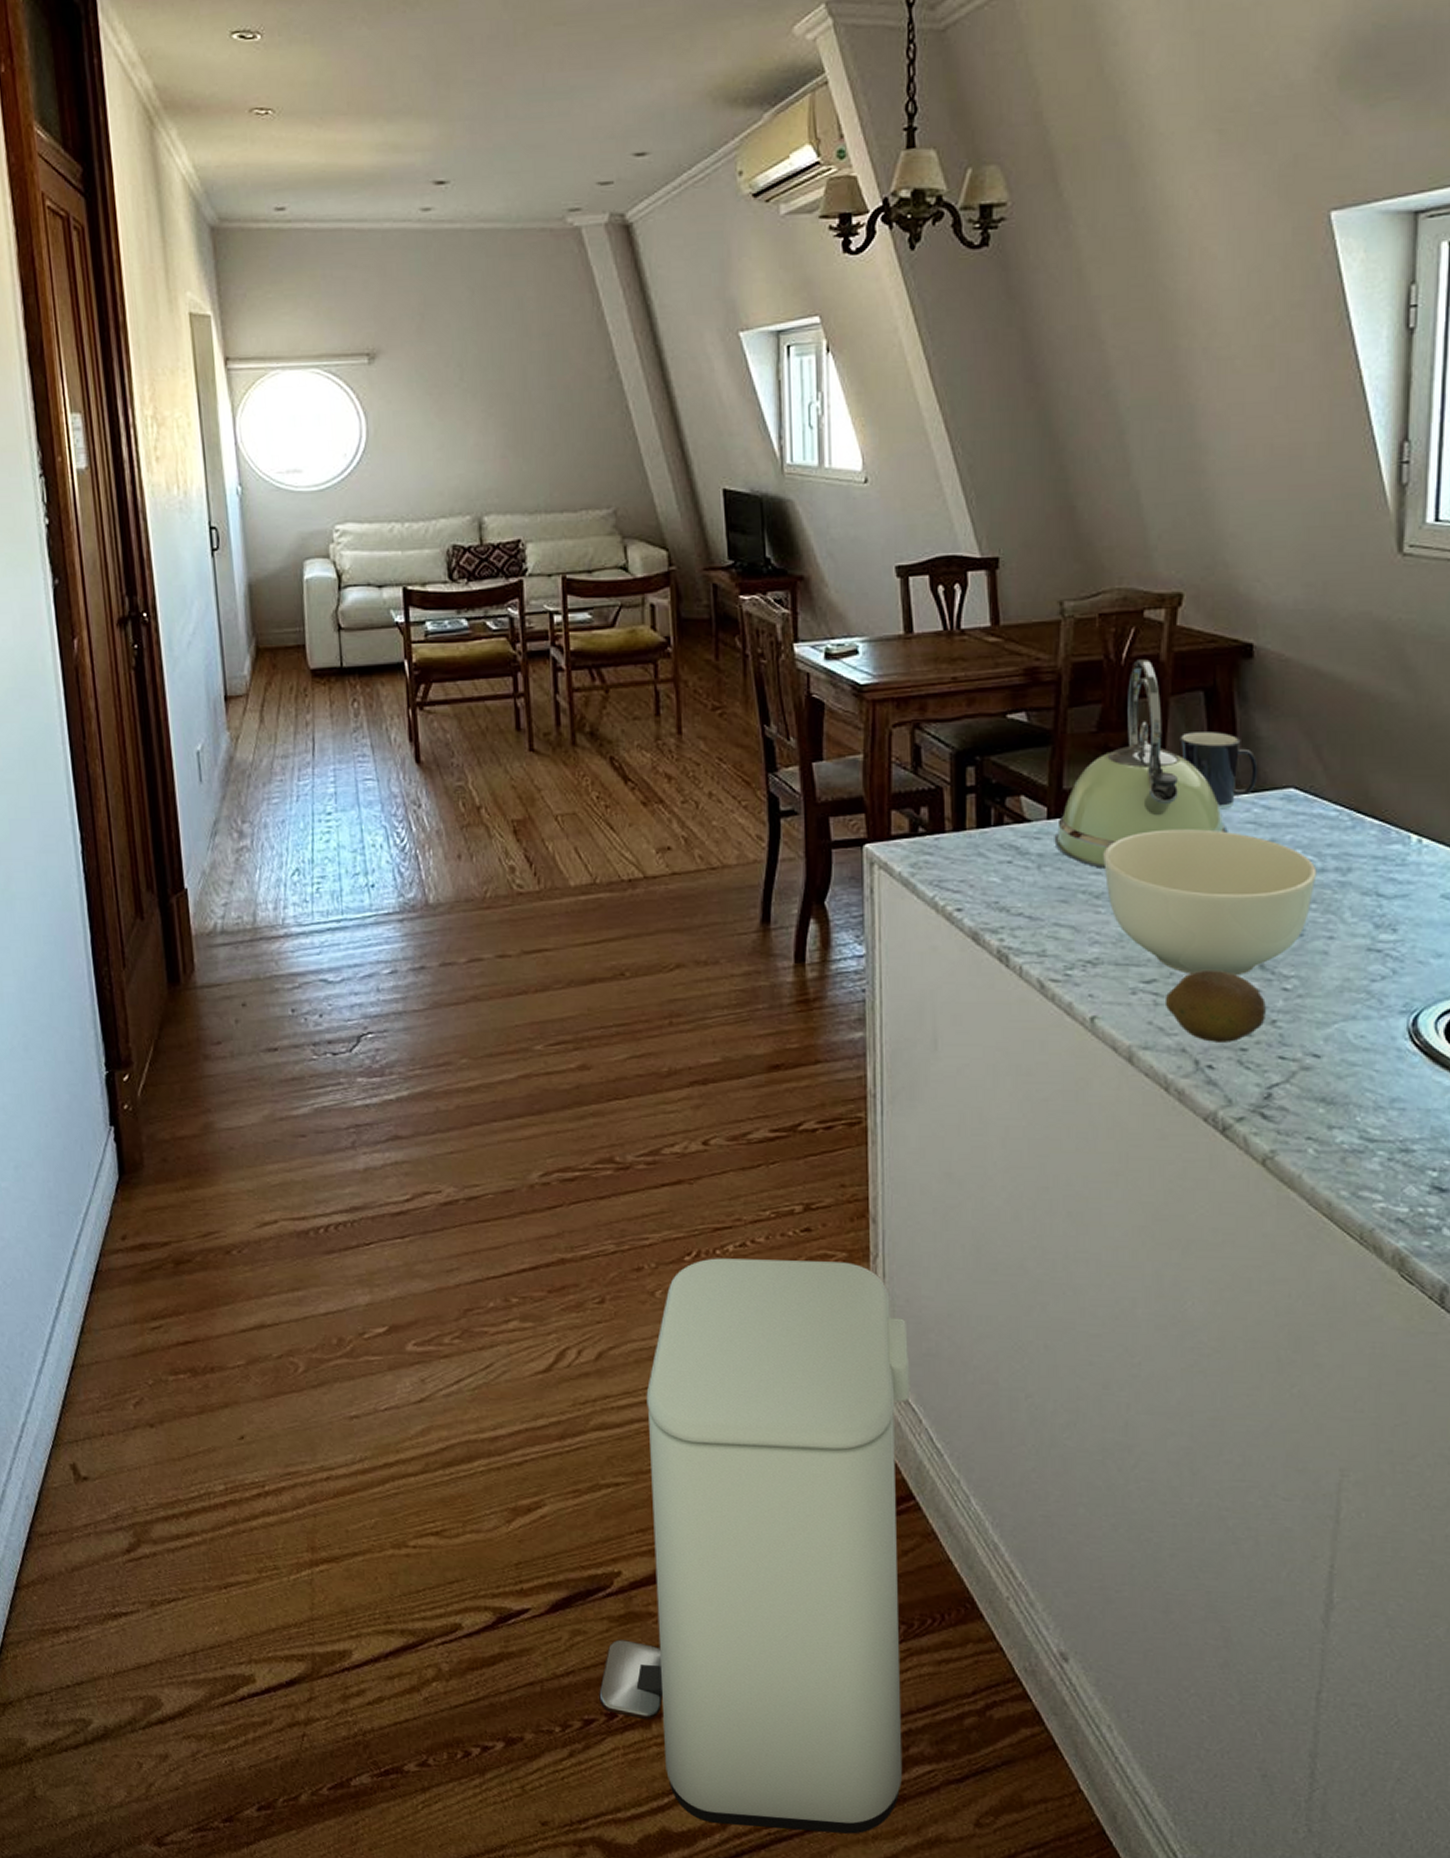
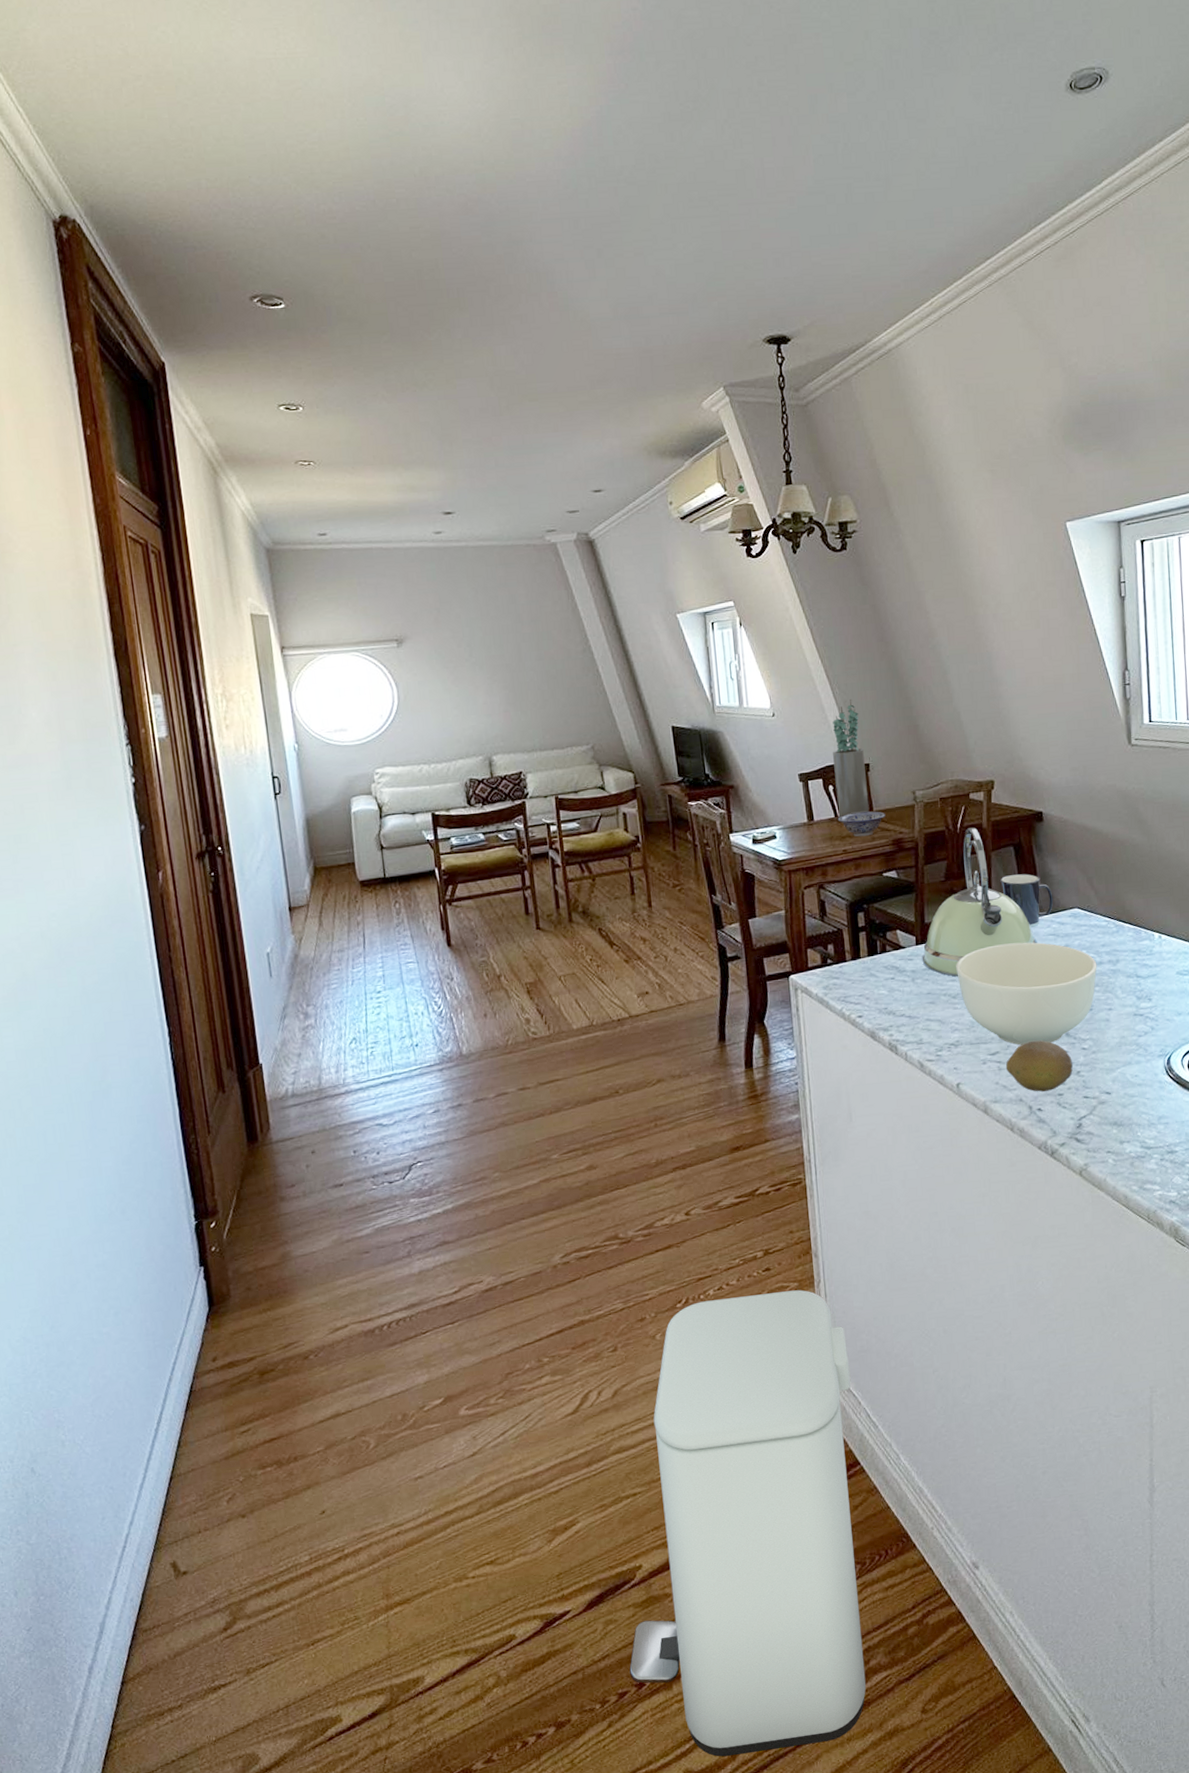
vase: none [947,464,994,632] -> present [833,699,870,818]
bowl: none [947,626,1017,661] -> present [837,811,886,837]

